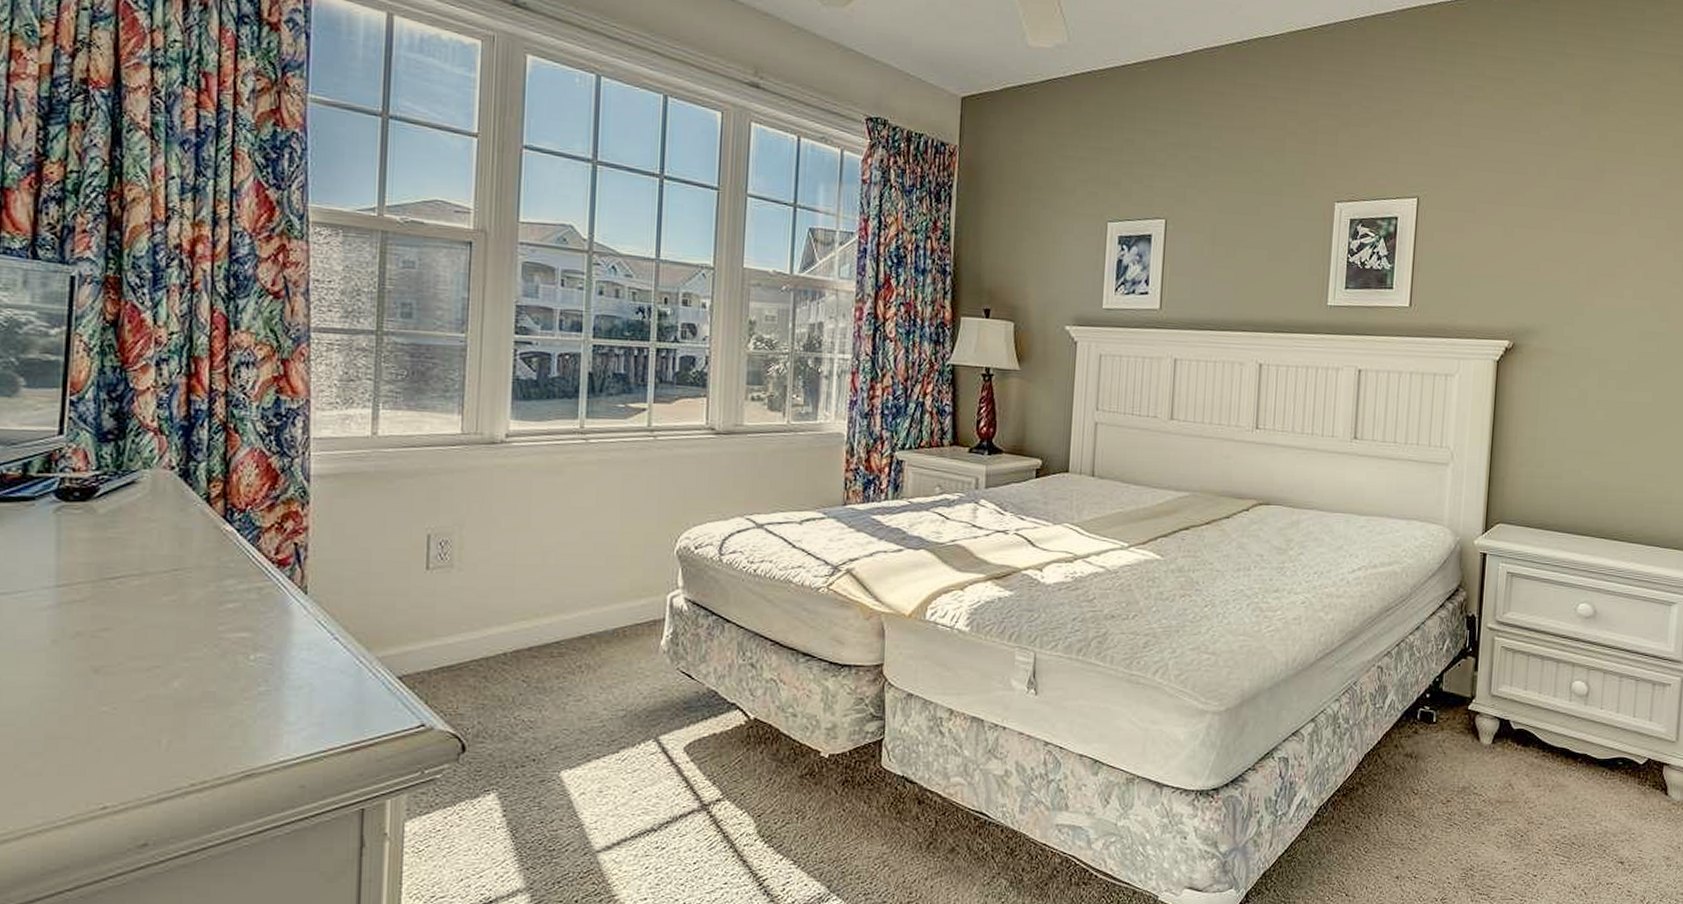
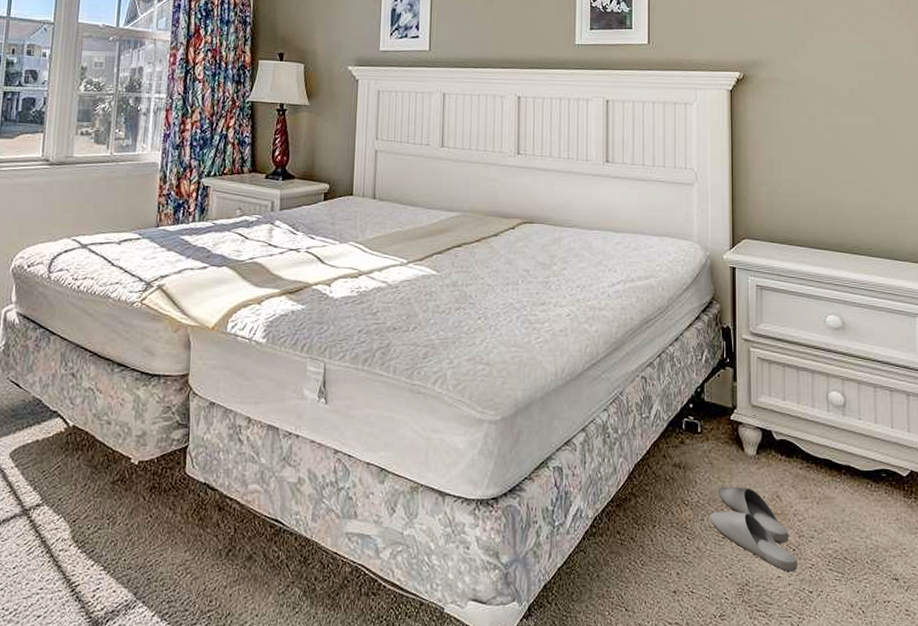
slippers: none [1438,775,1525,857] -> present [709,486,798,572]

